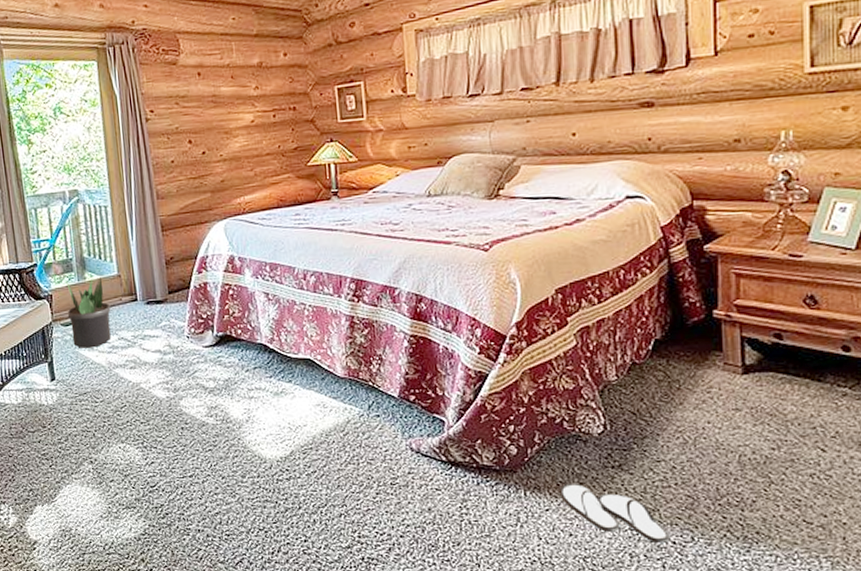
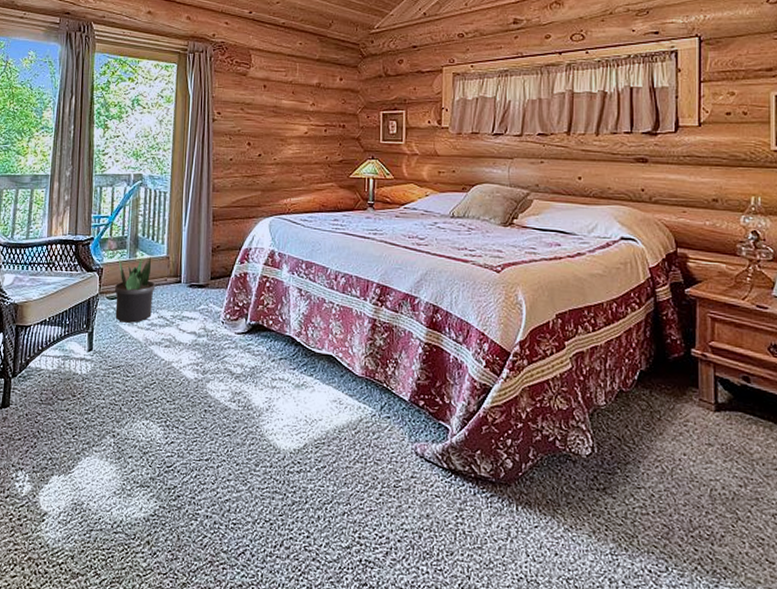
slippers: present [560,484,671,543] -> none [549,502,647,571]

